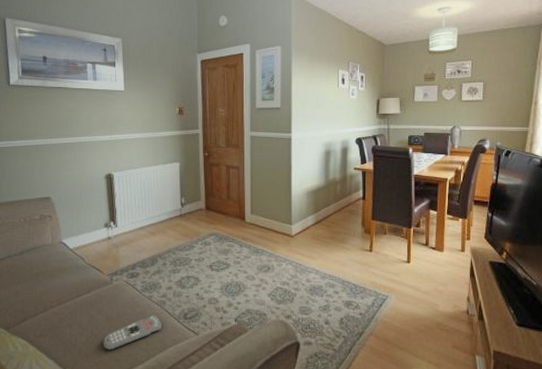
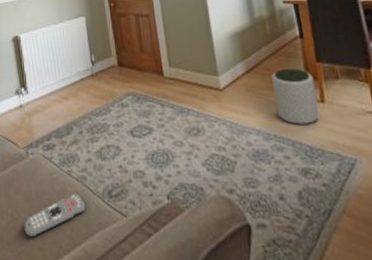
plant pot: none [334,224,367,268] -> present [271,68,320,125]

